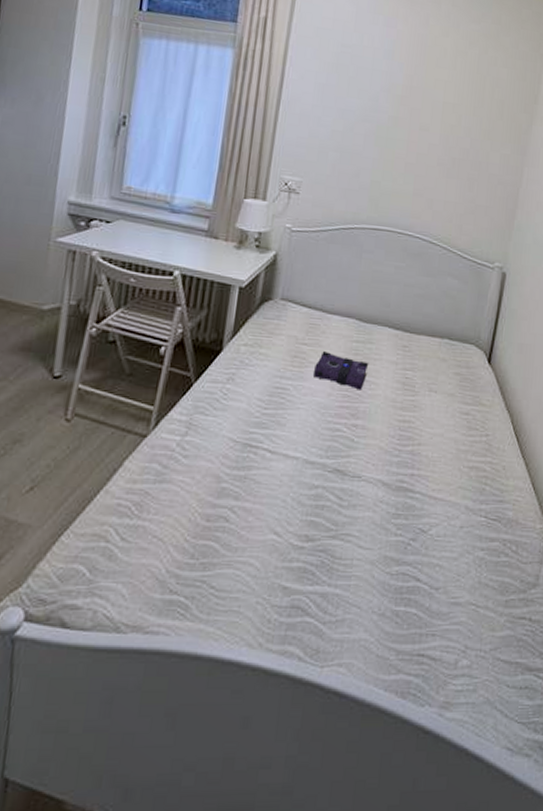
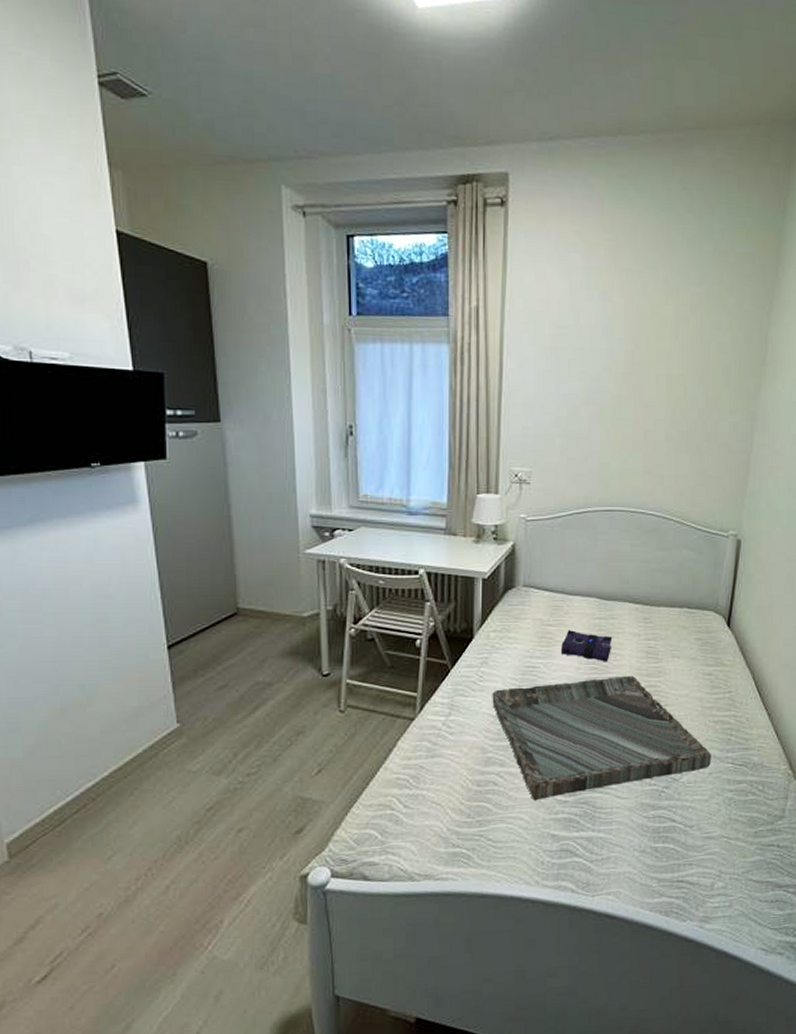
tray: none [234,407,465,544] -> present [492,676,712,801]

